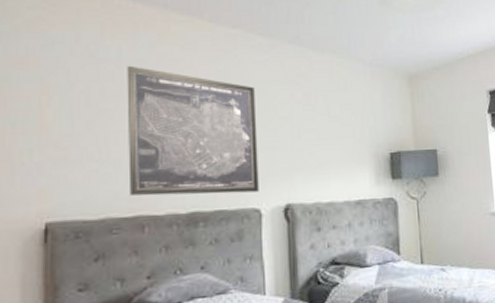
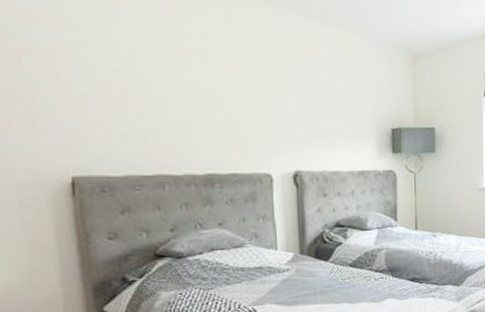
wall art: present [127,65,259,196] -> none [137,27,270,158]

